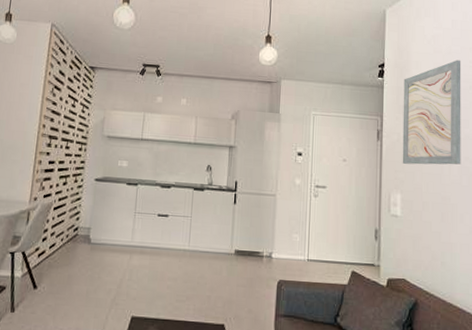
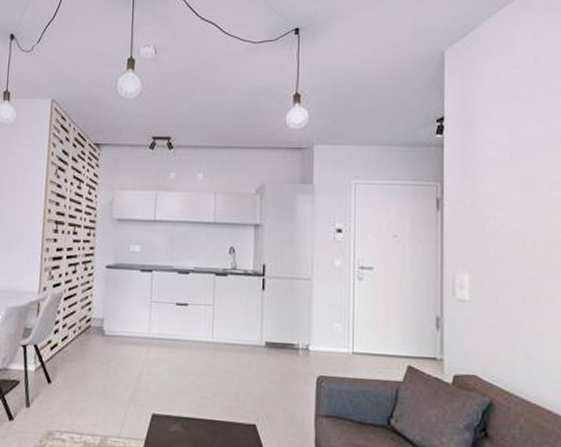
wall art: present [402,60,461,165] -> none [470,106,549,238]

